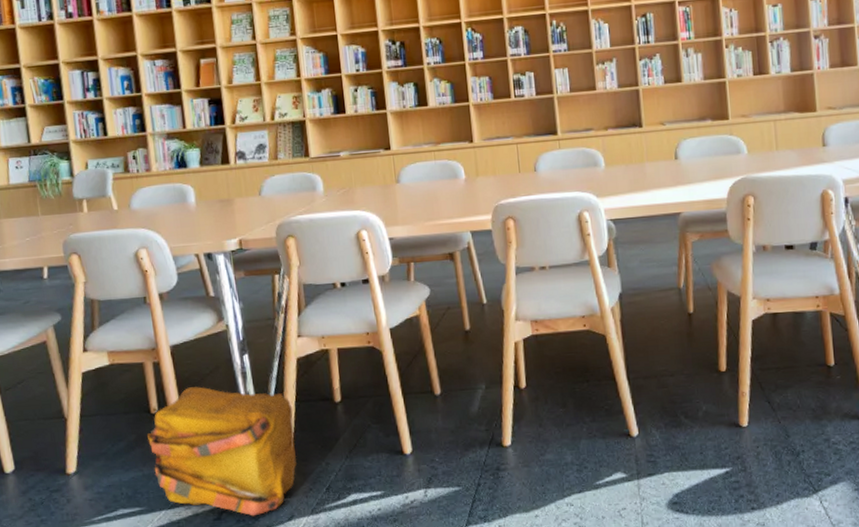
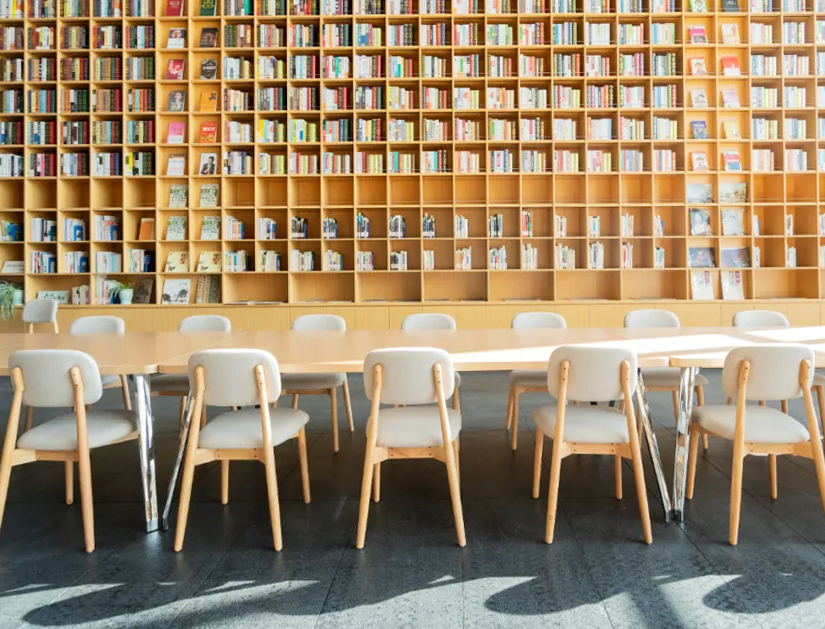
backpack: present [147,386,297,517] -> none [61,484,187,596]

